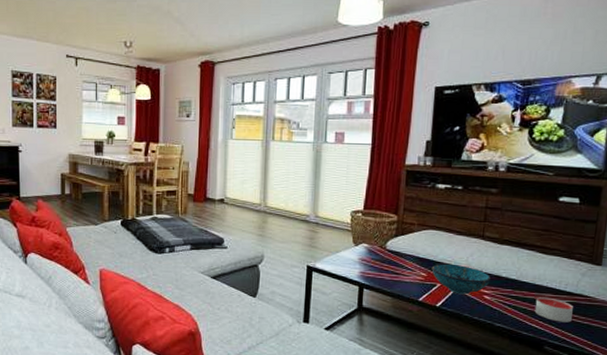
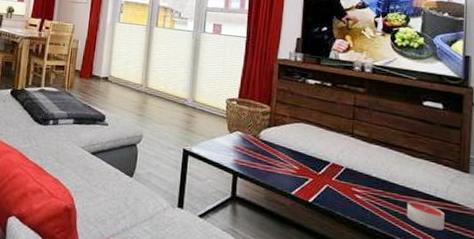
decorative bowl: present [431,263,491,295] -> none [303,157,361,193]

